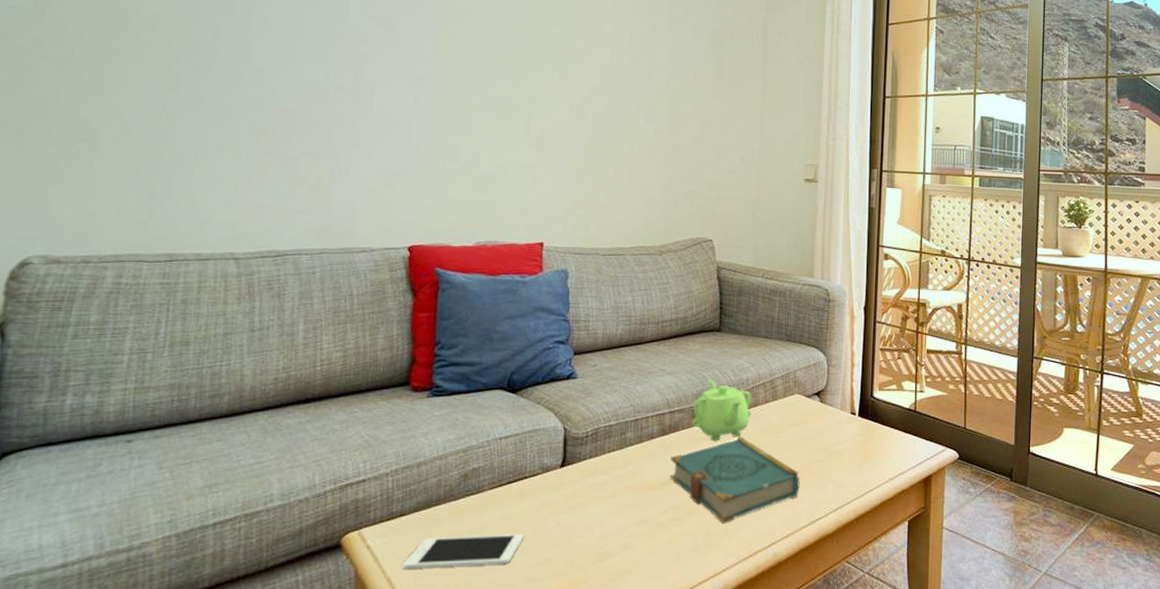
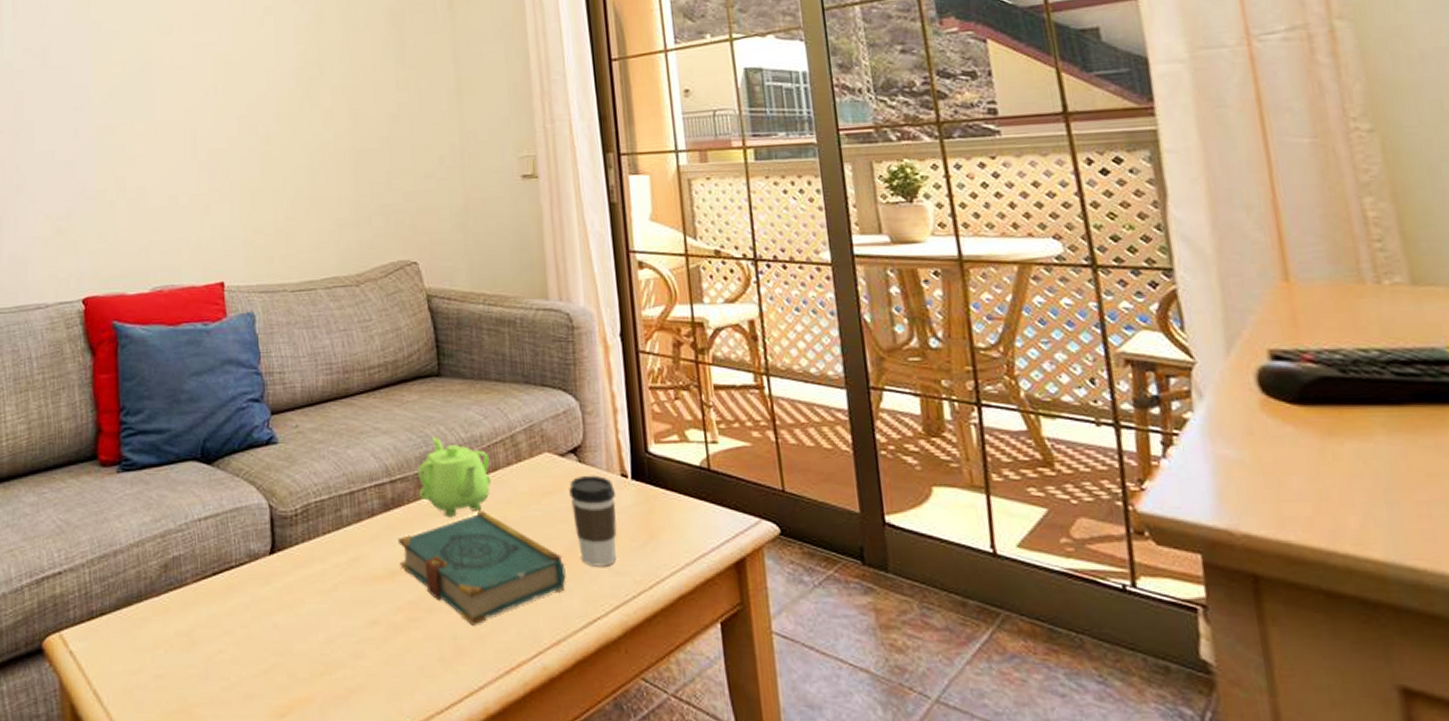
cell phone: present [402,534,523,569] -> none [108,638,236,680]
coffee cup: none [810,412,846,480] -> present [569,475,617,567]

